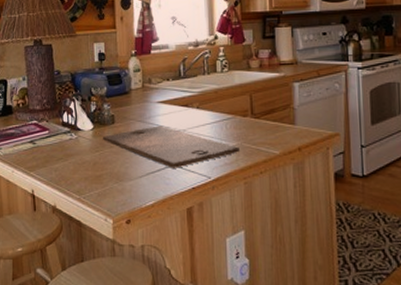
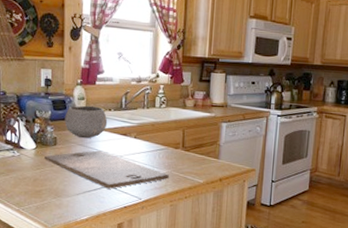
bowl: none [121,77,167,114] -> present [64,105,108,139]

